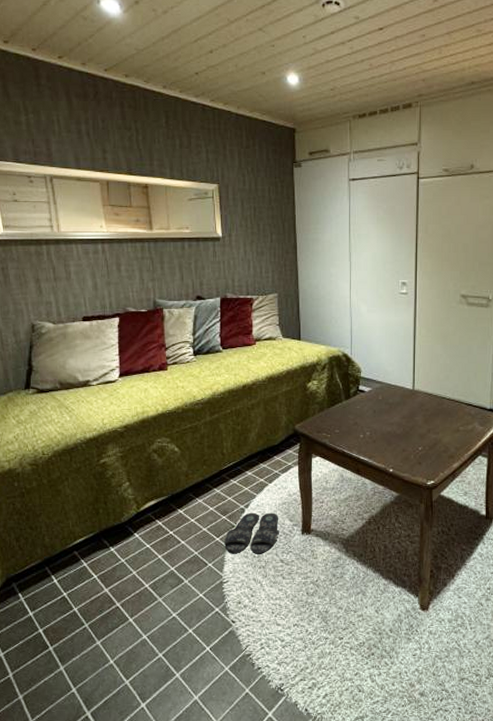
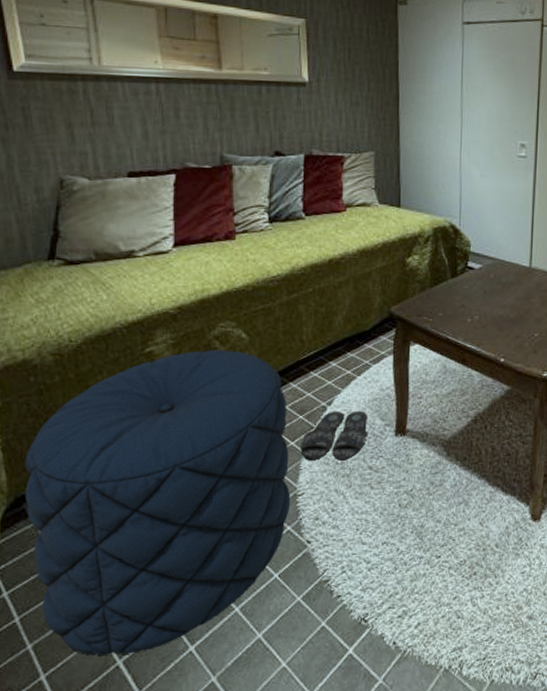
pouf: none [13,461,217,707] -> present [25,350,290,656]

